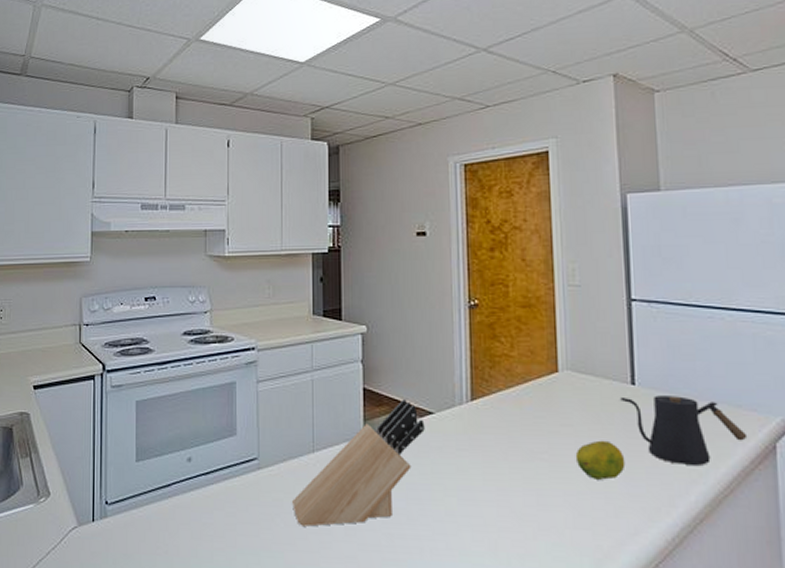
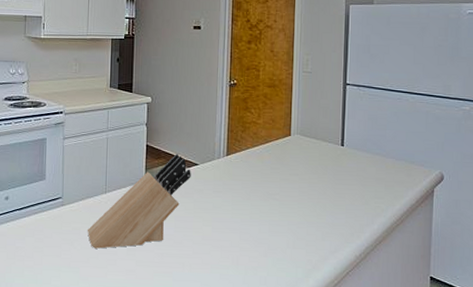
fruit: present [575,440,626,480] -> none [298,185,333,214]
kettle: present [619,395,748,465] -> none [332,154,416,204]

